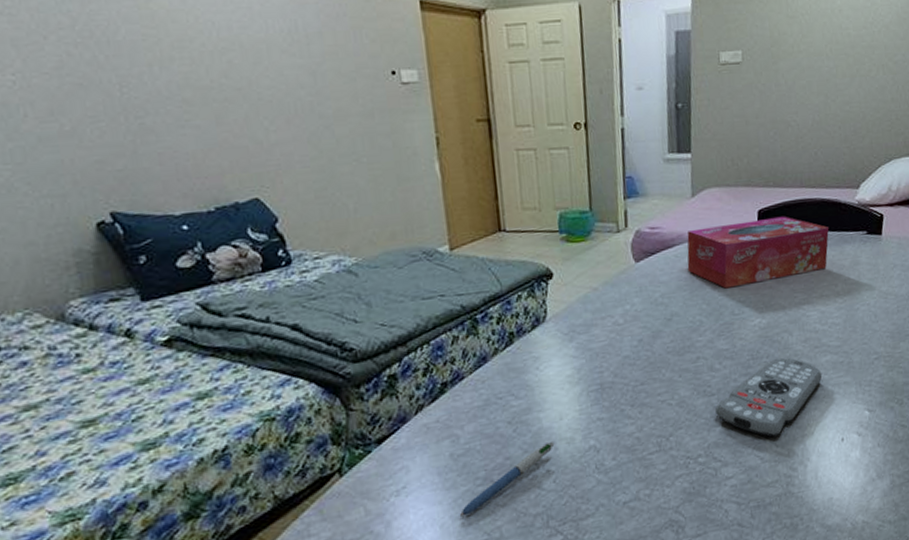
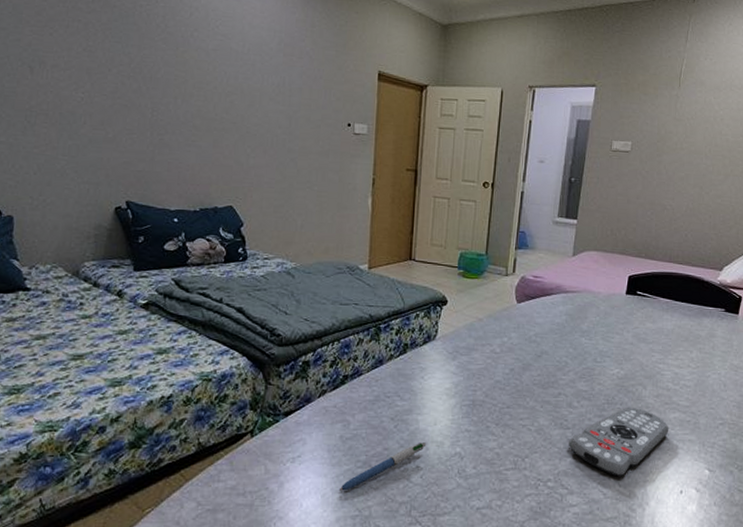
tissue box: present [687,216,829,289] -> none [561,283,690,338]

